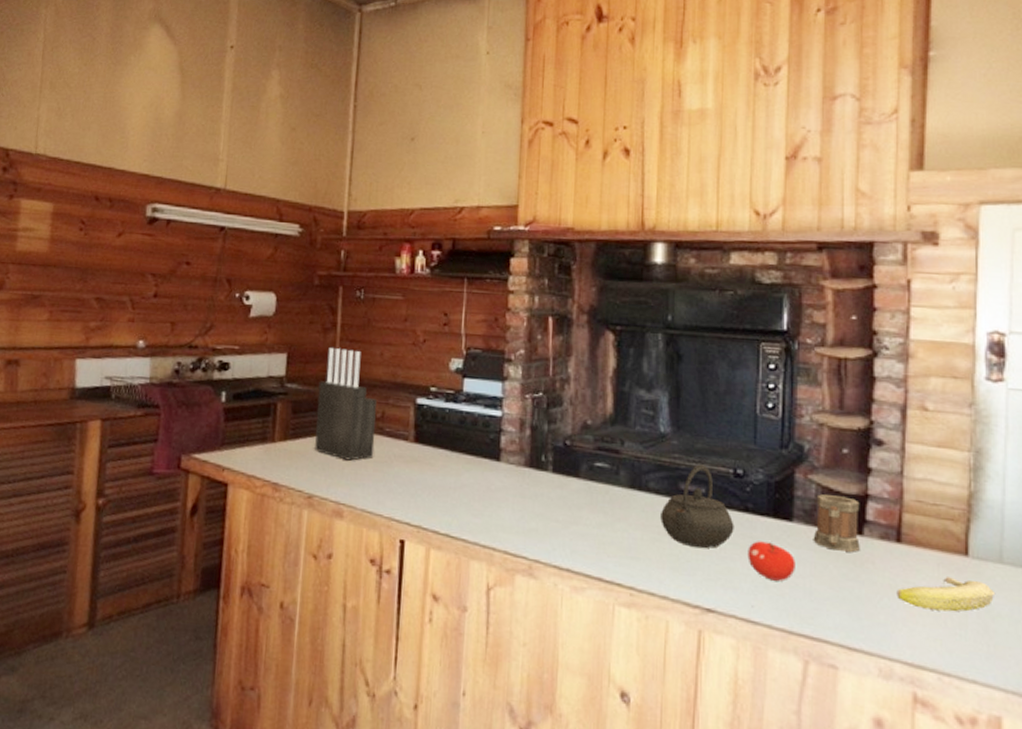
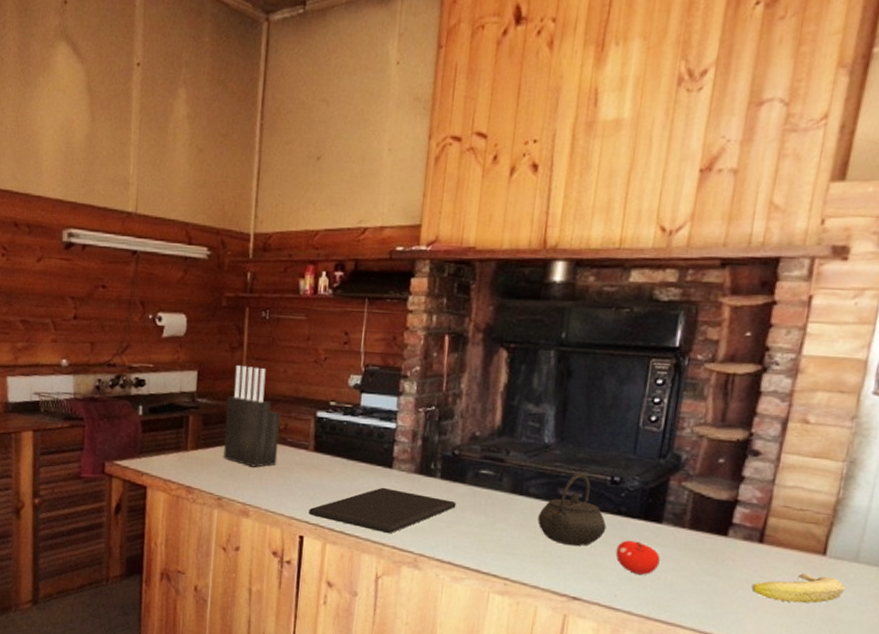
cutting board: none [410,482,571,537] -> present [309,487,456,534]
mug: present [813,493,860,552] -> none [679,499,729,551]

